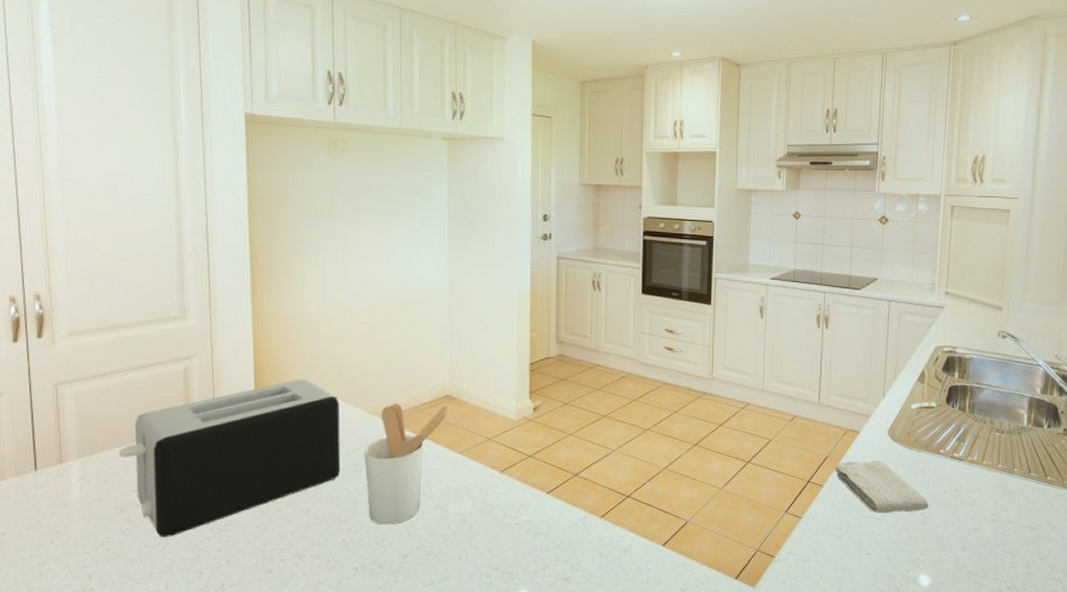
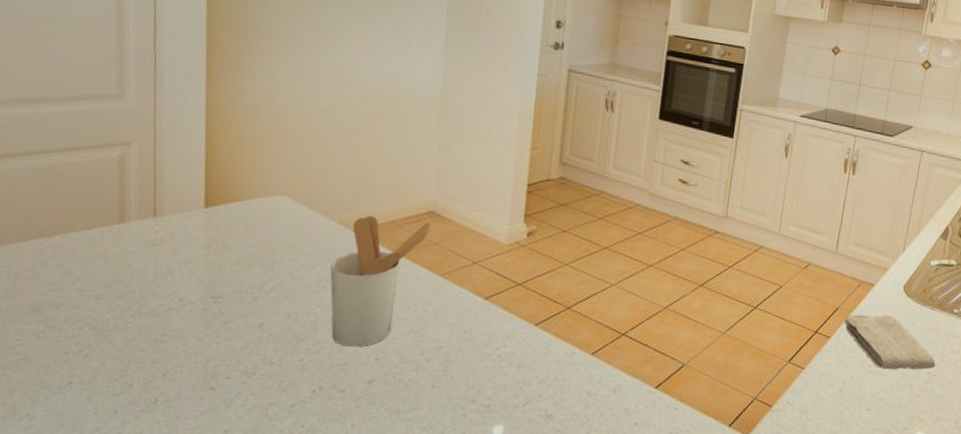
toaster: present [118,379,341,537] -> none [35,179,305,344]

